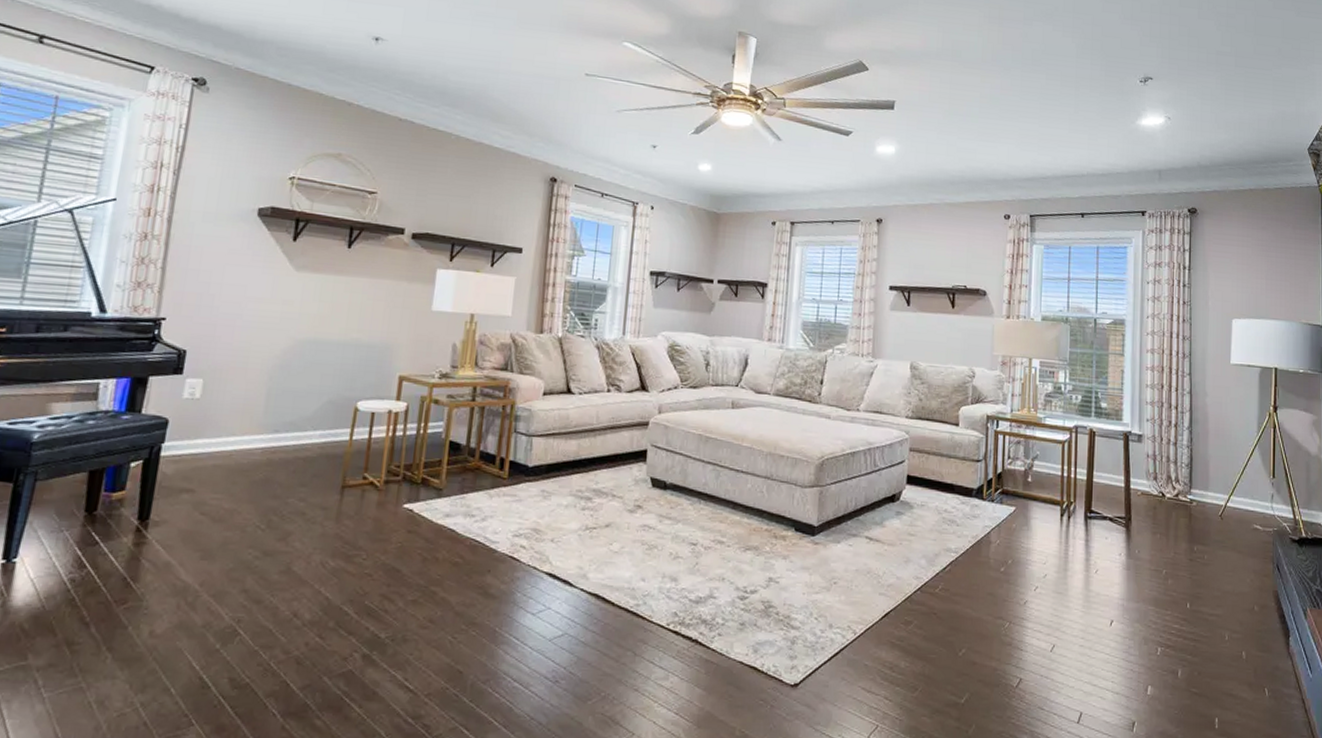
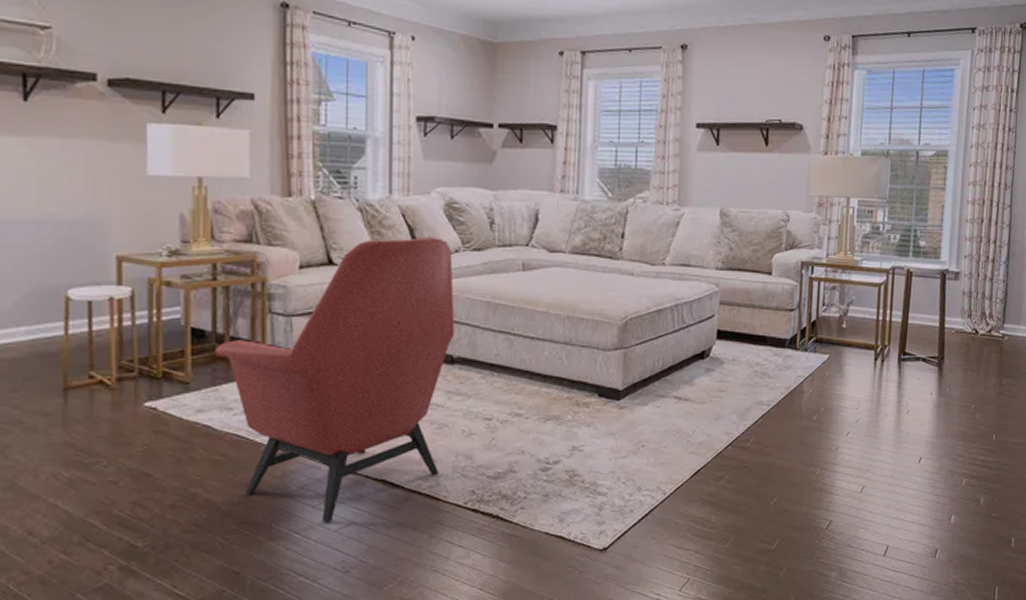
armchair: none [466,373,672,632] -> present [215,236,455,524]

